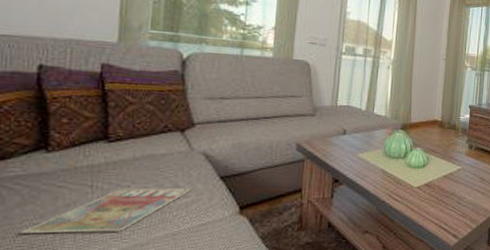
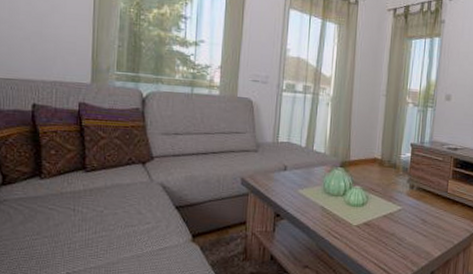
magazine: present [18,188,192,234] -> none [22,212,152,250]

